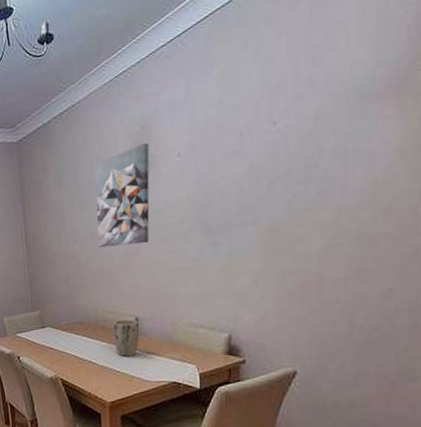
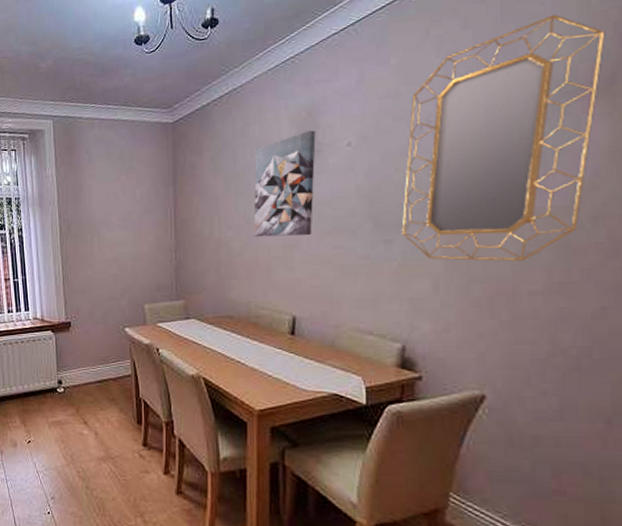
plant pot: present [113,319,139,357] -> none [267,317,297,359]
home mirror: none [226,19,400,257] -> present [401,14,606,262]

